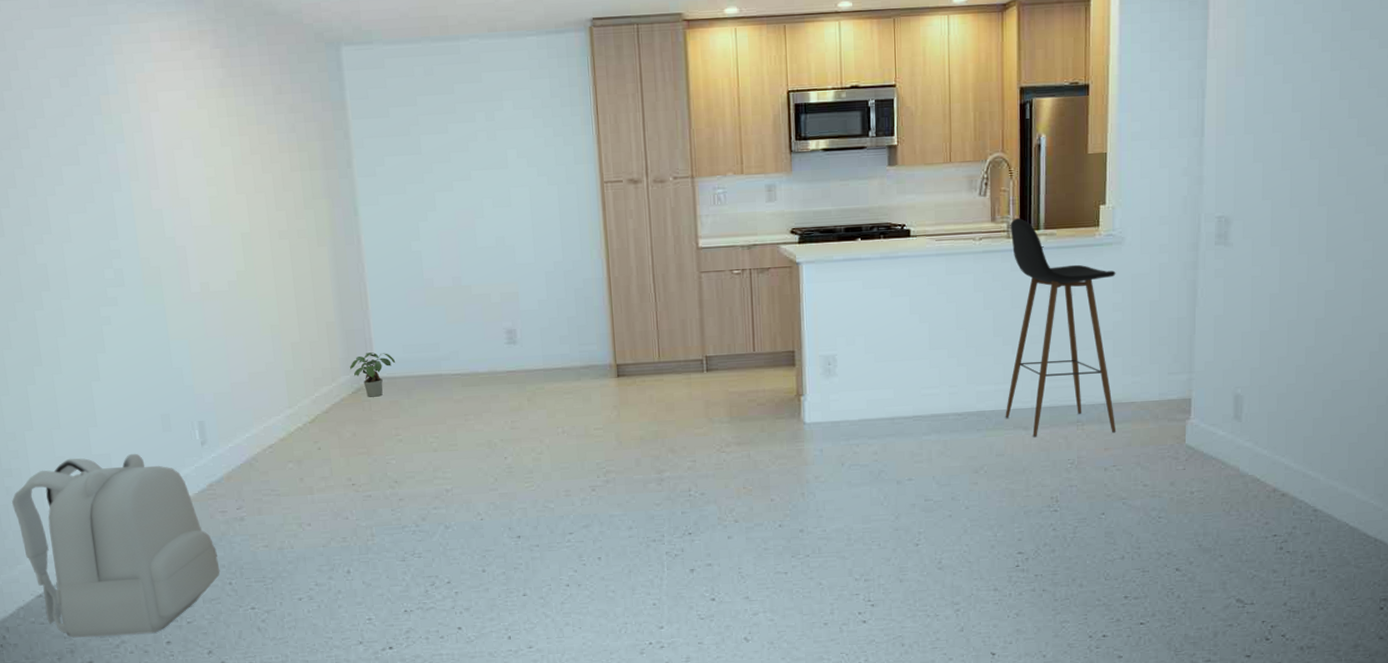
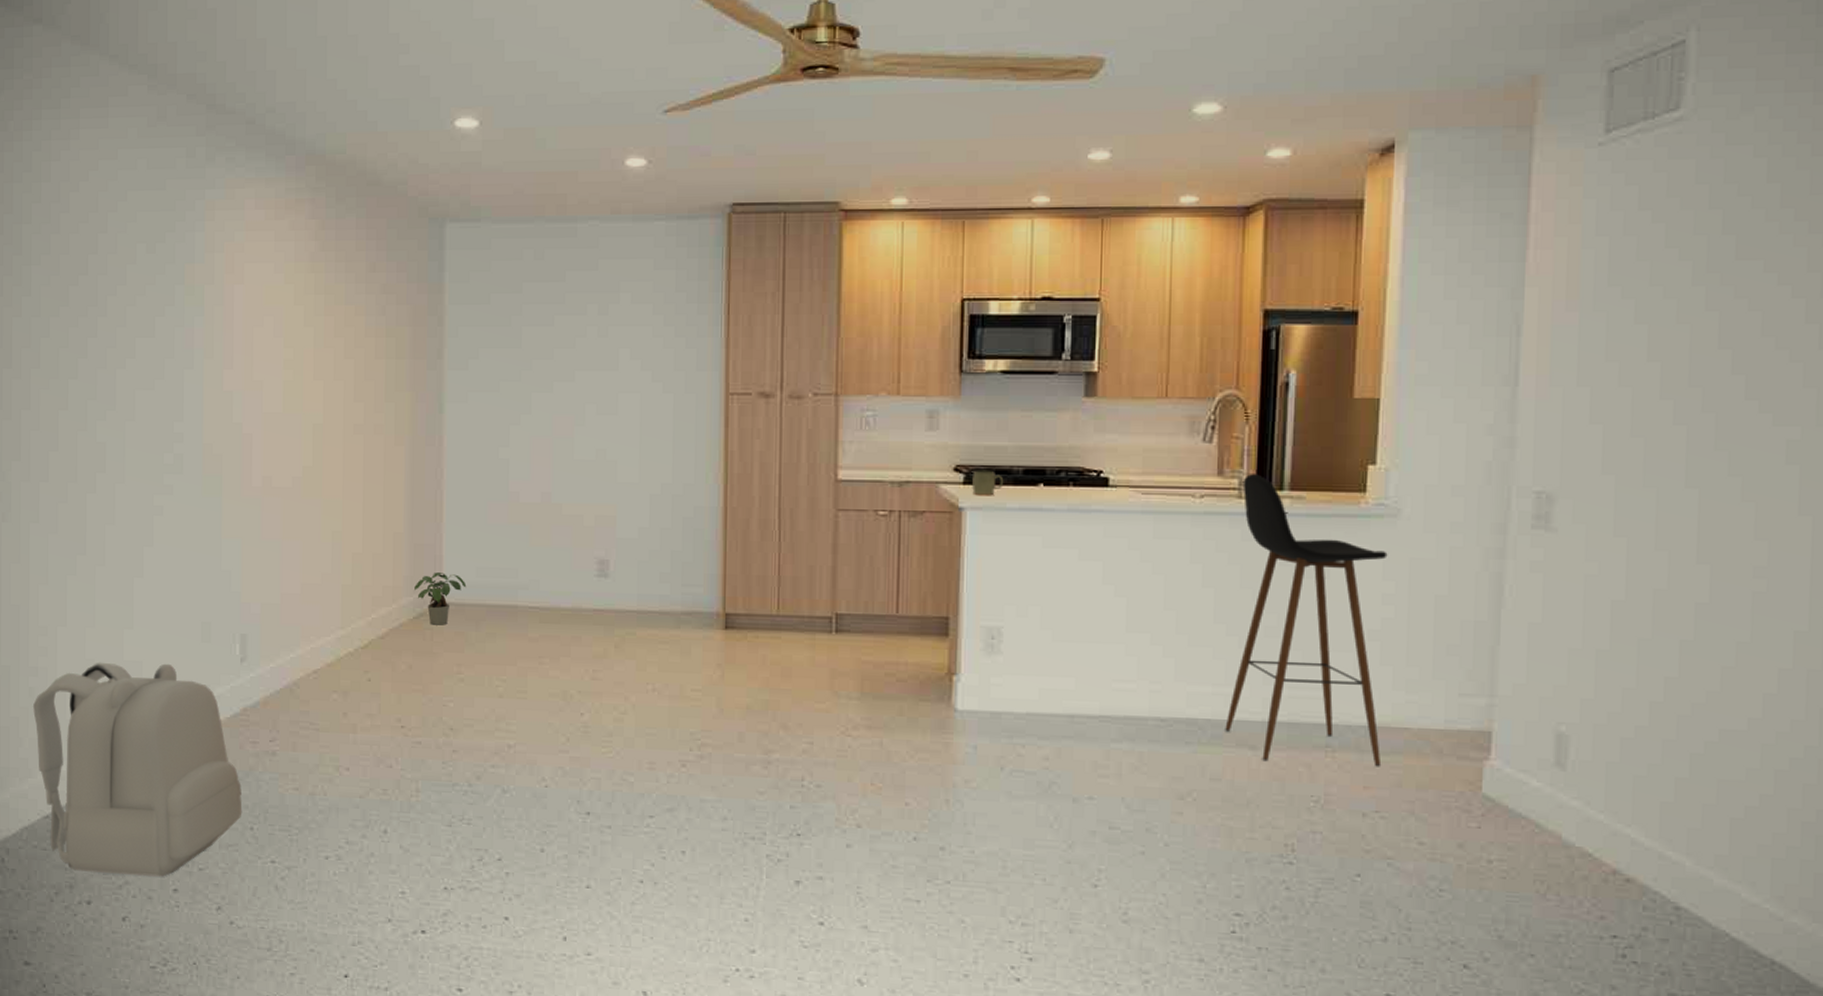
mug: none [805,230,830,252] -> present [972,470,1004,496]

